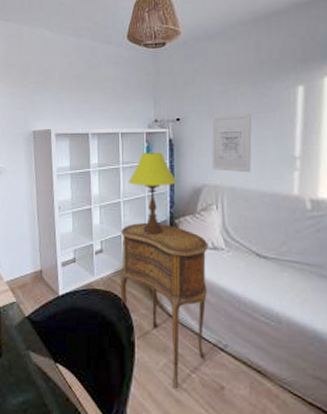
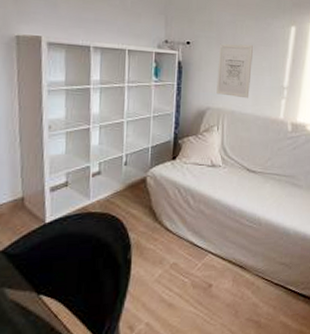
side table: present [120,223,209,388] -> none [118,144,208,294]
table lamp: present [128,152,177,235] -> none [133,72,183,155]

